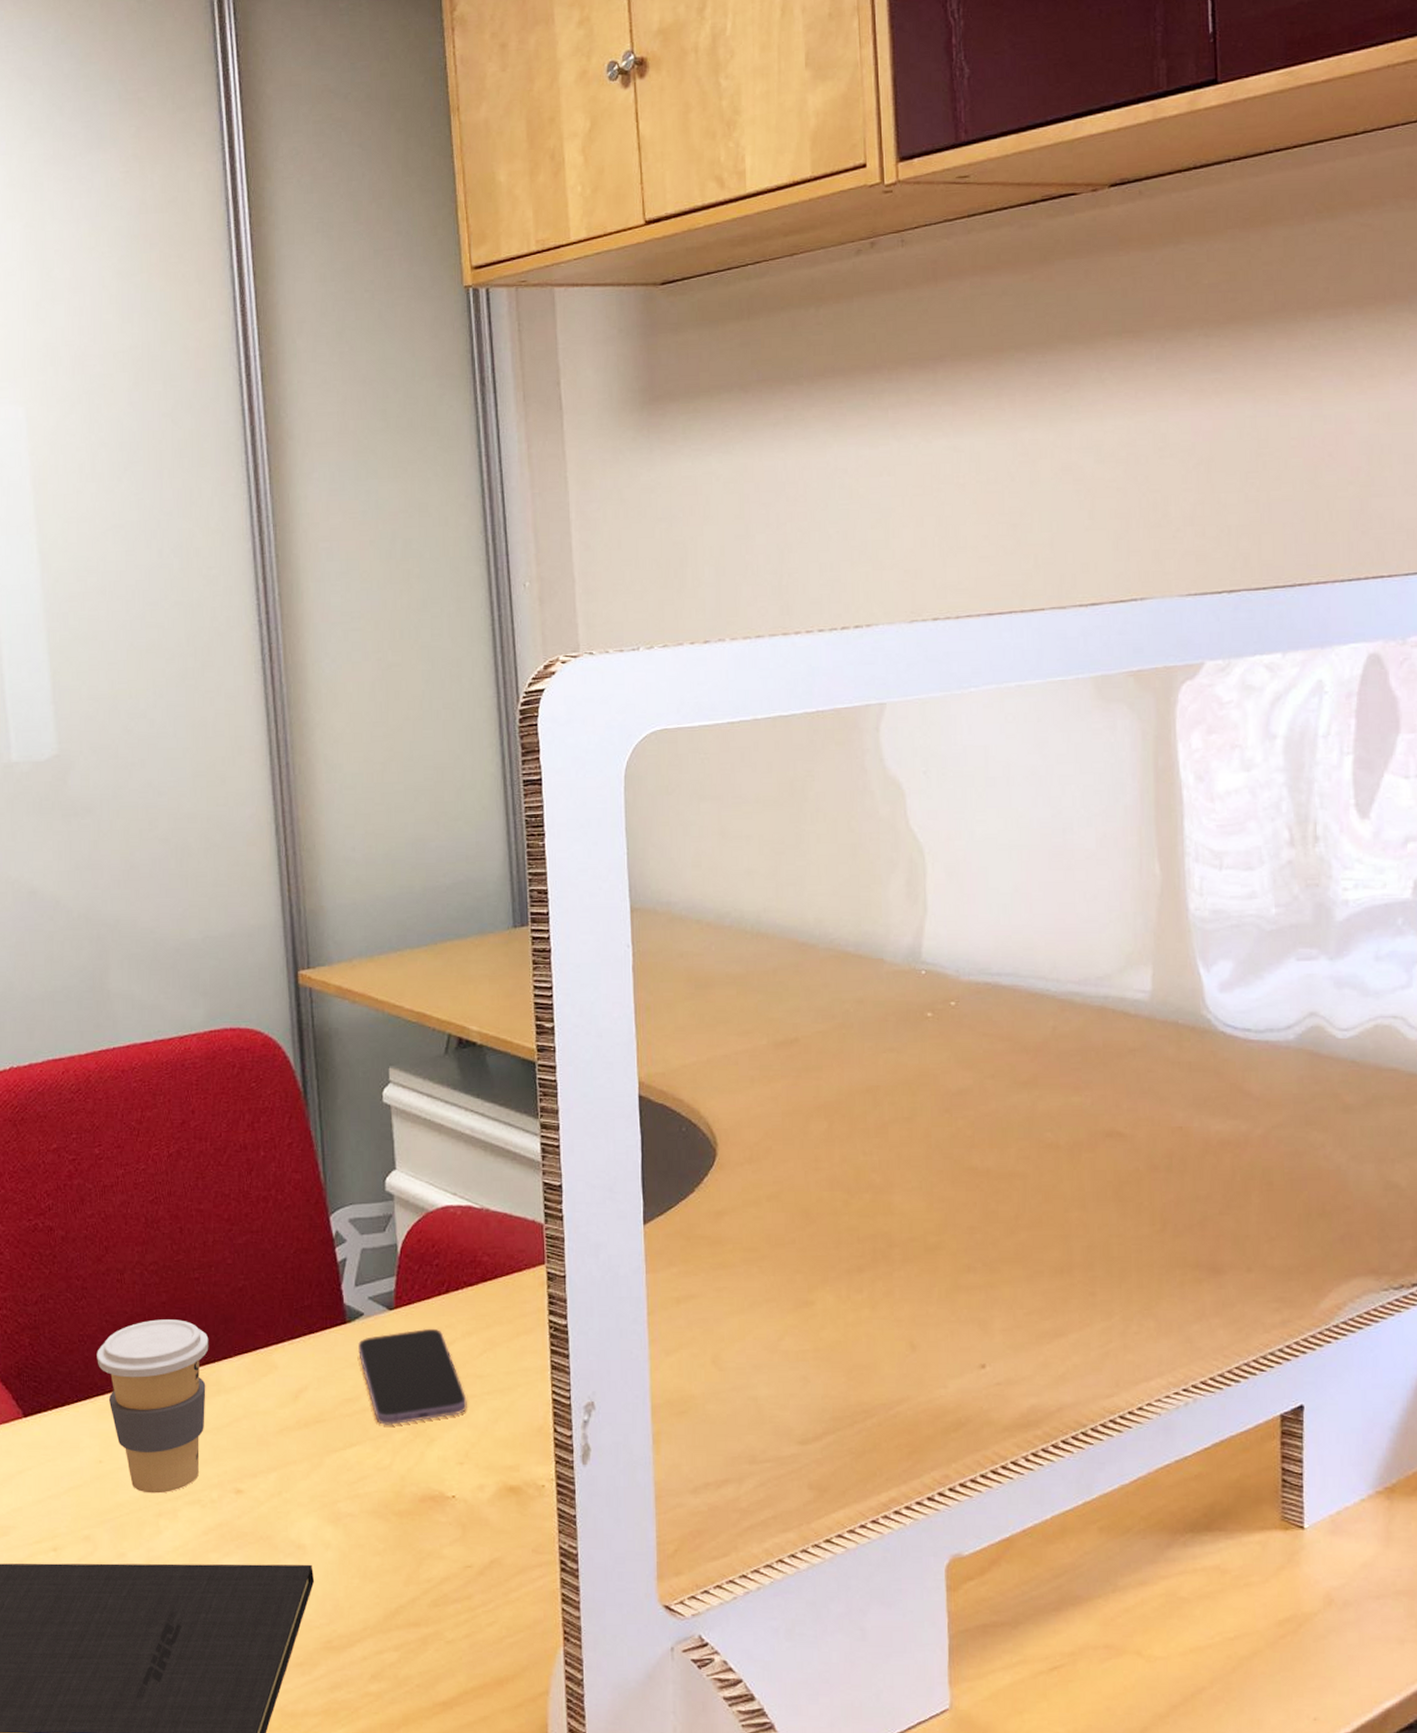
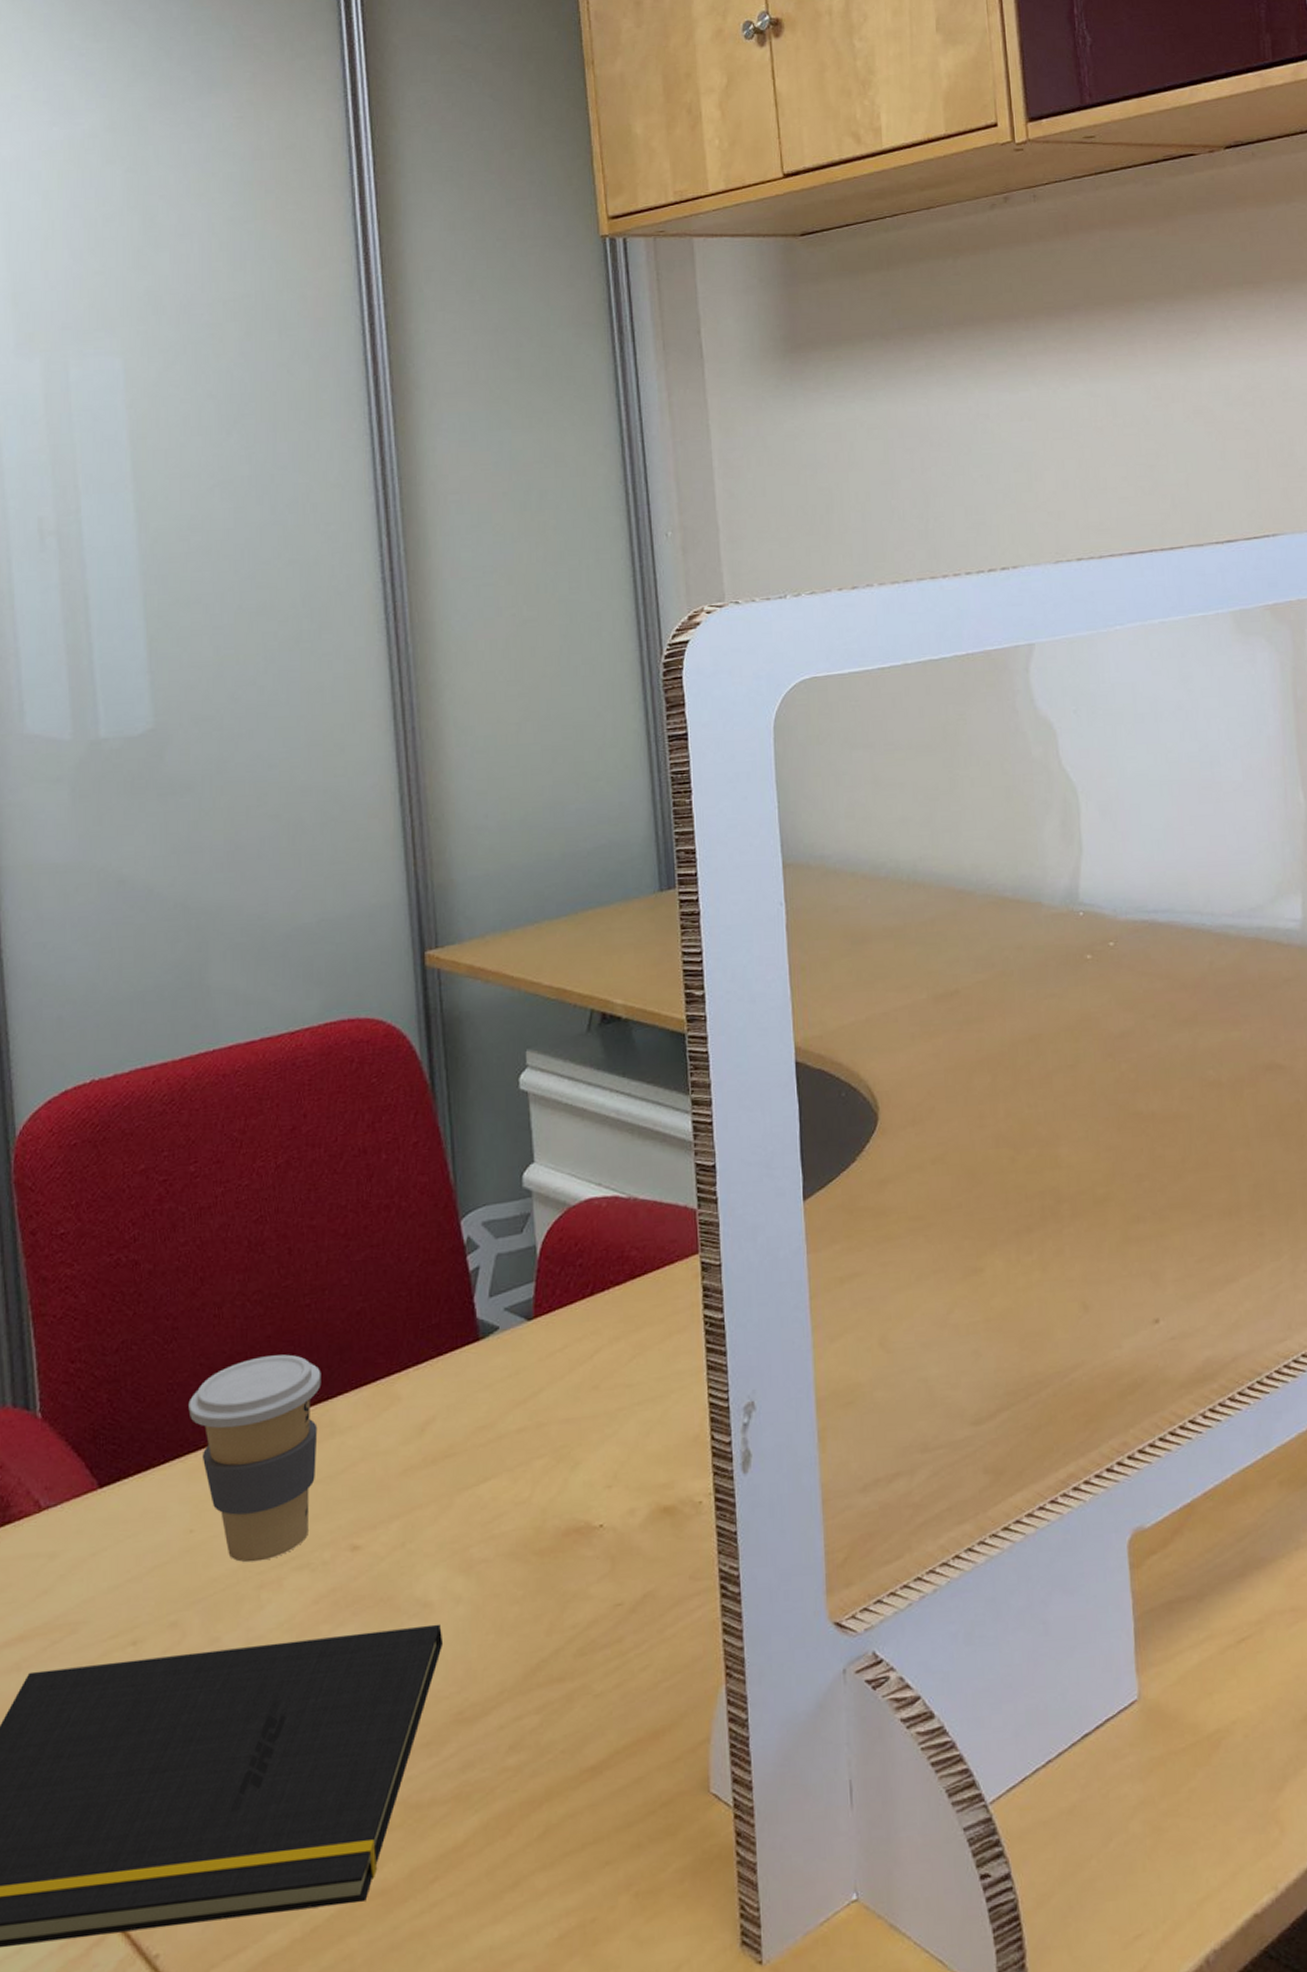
smartphone: present [358,1328,467,1425] -> none [493,1336,615,1452]

